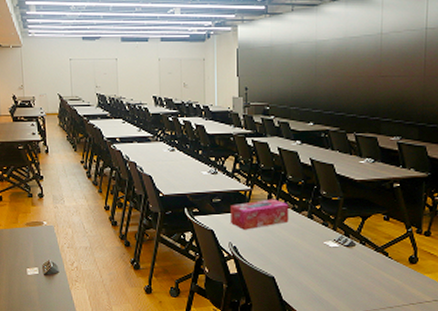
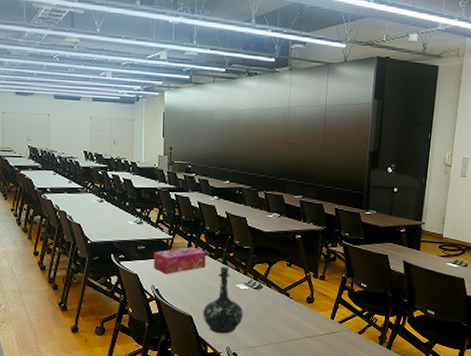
bottle: none [287,220,333,298] -> present [203,266,243,334]

